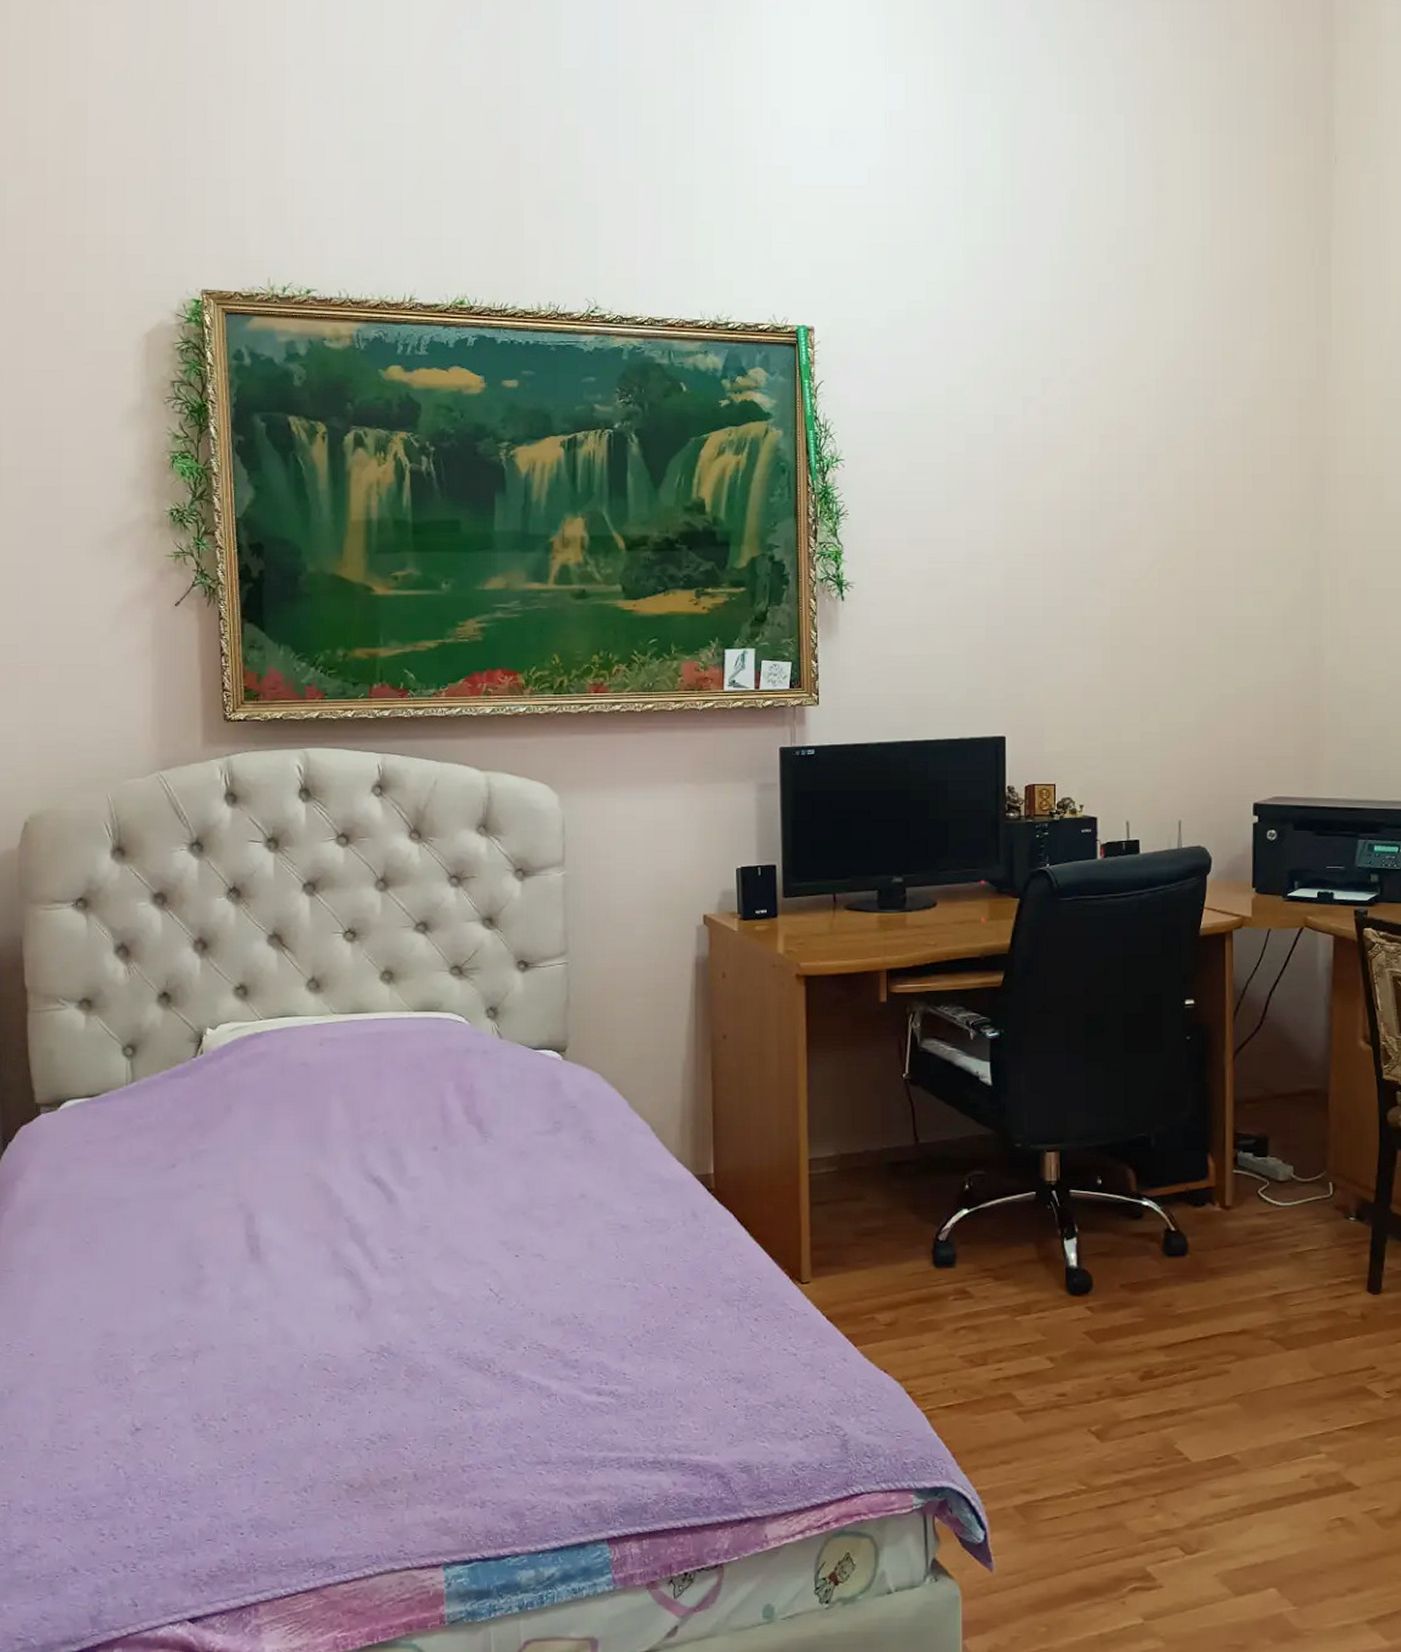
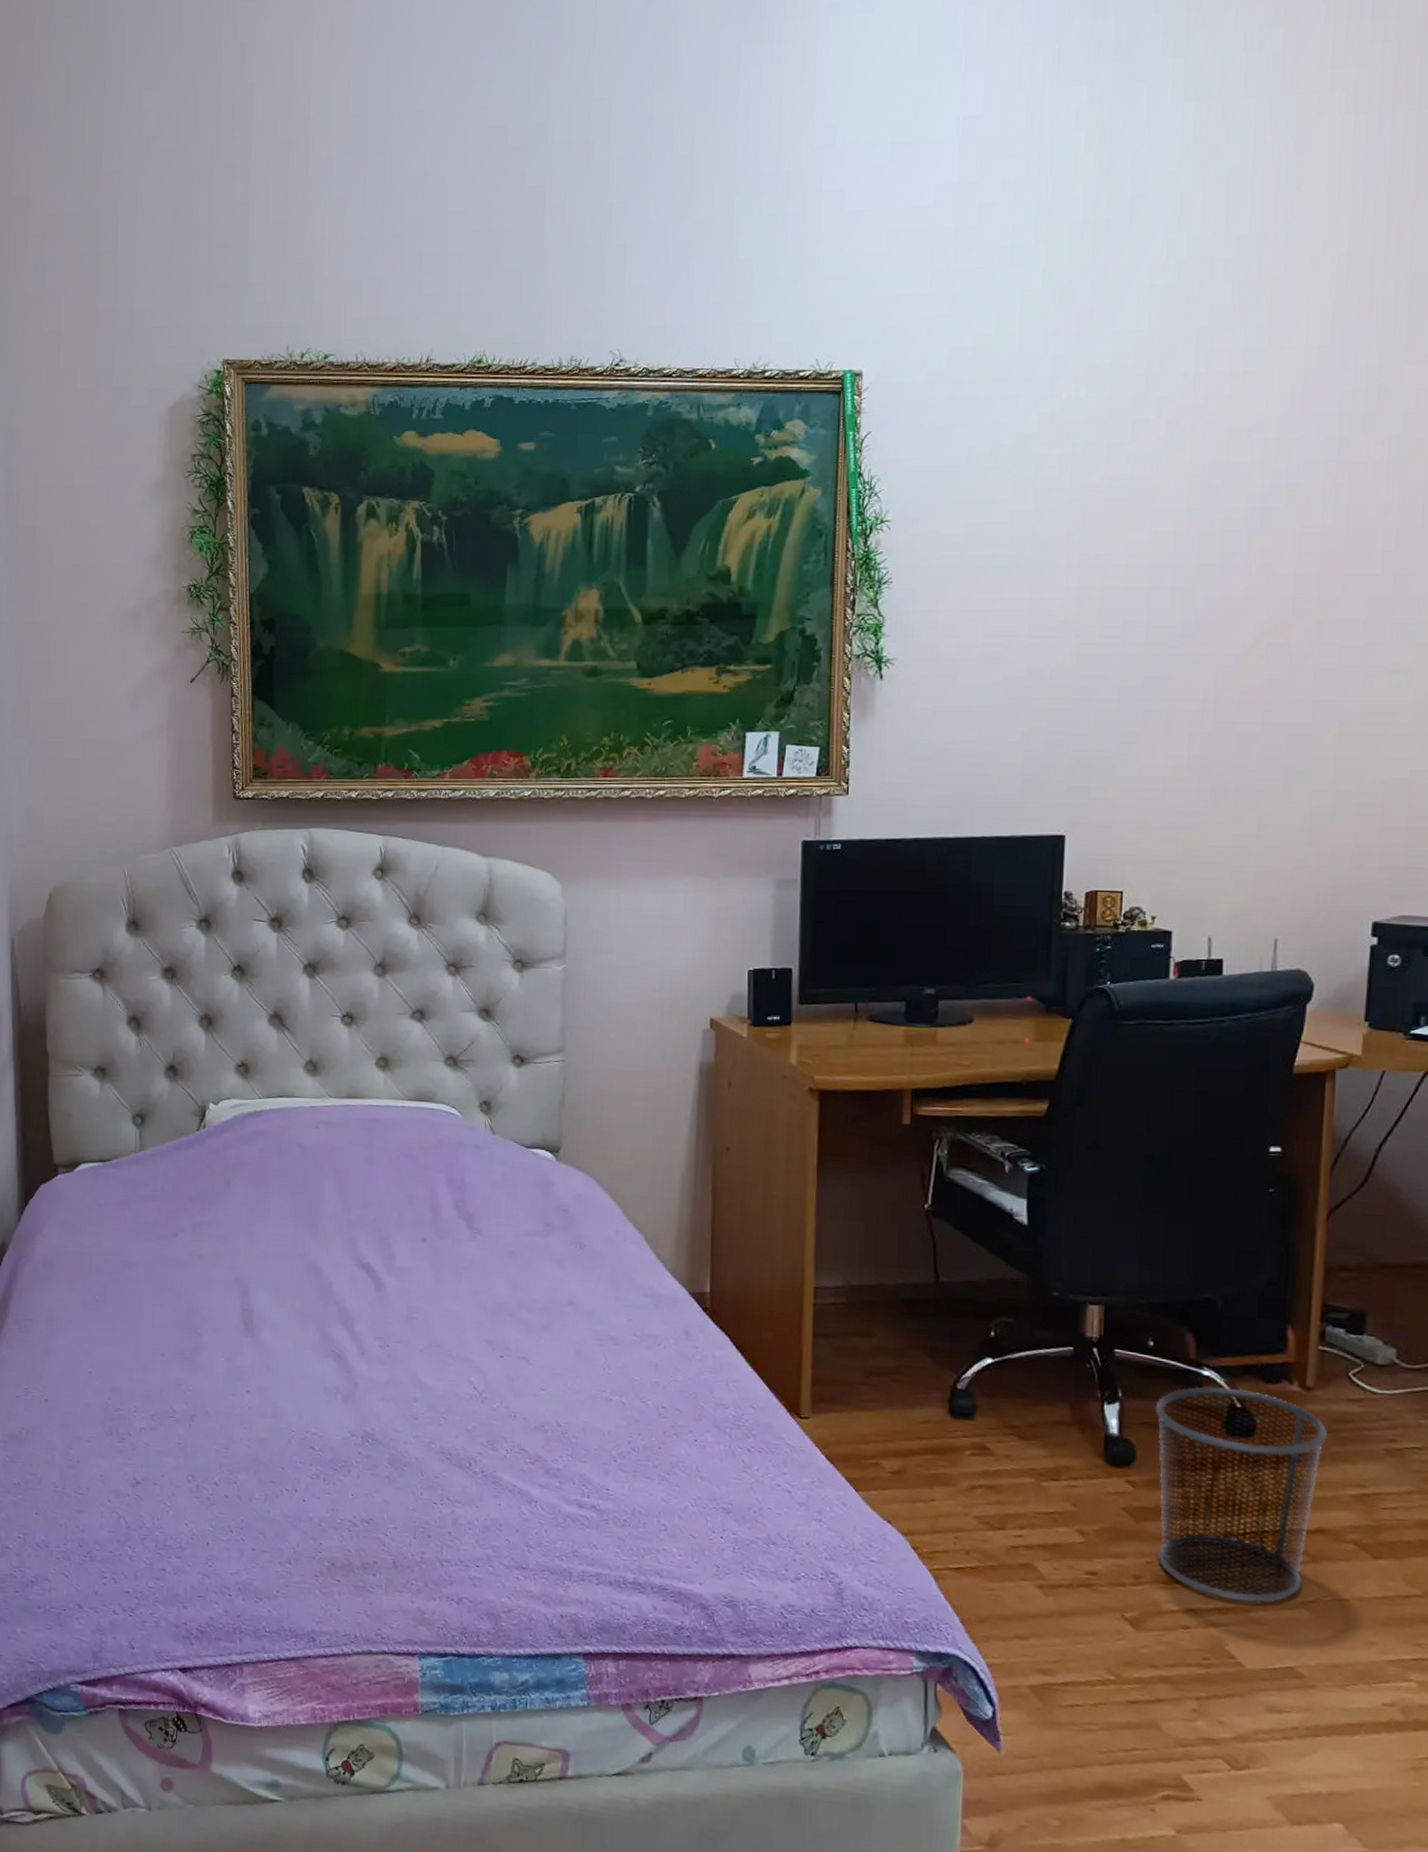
waste bin: none [1107,1214,1245,1403] -> present [1156,1386,1328,1604]

